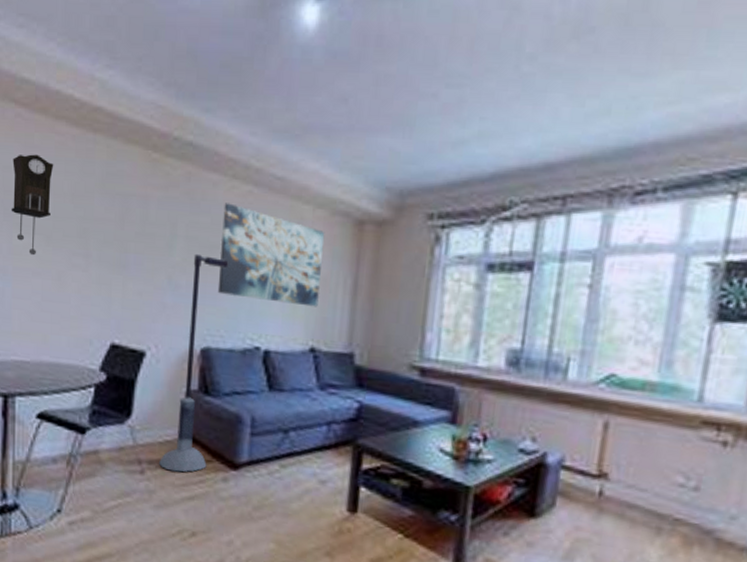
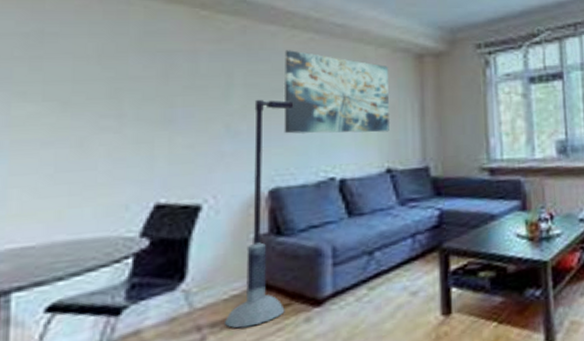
pendulum clock: present [11,154,54,256] -> none [9,19,74,125]

